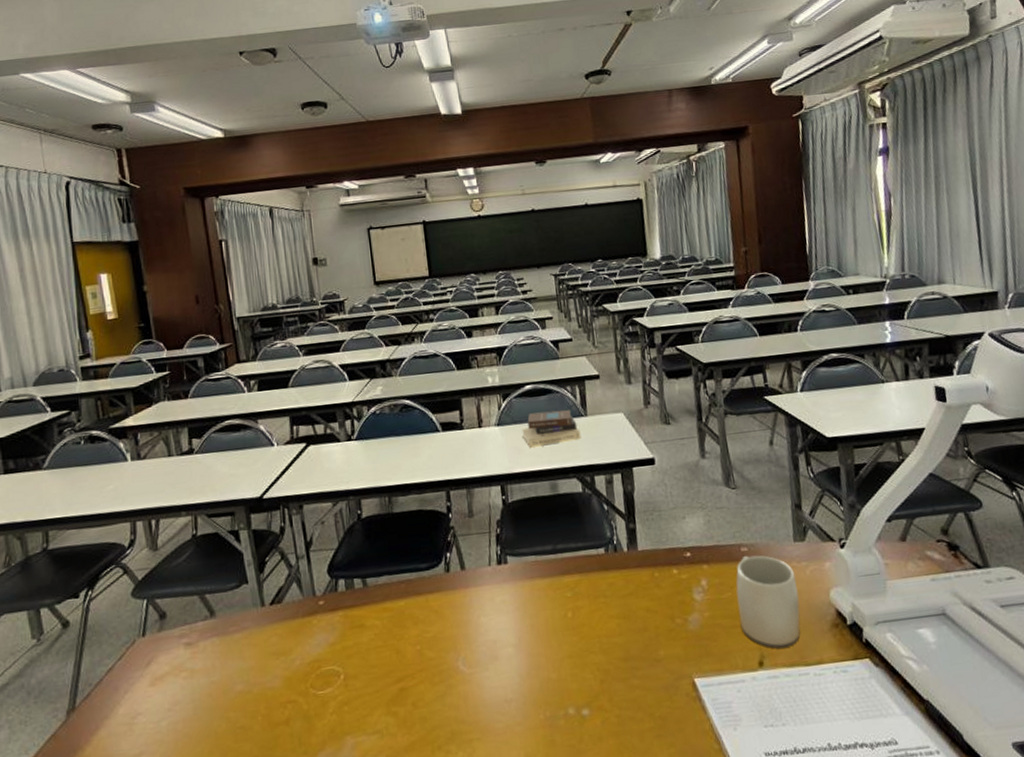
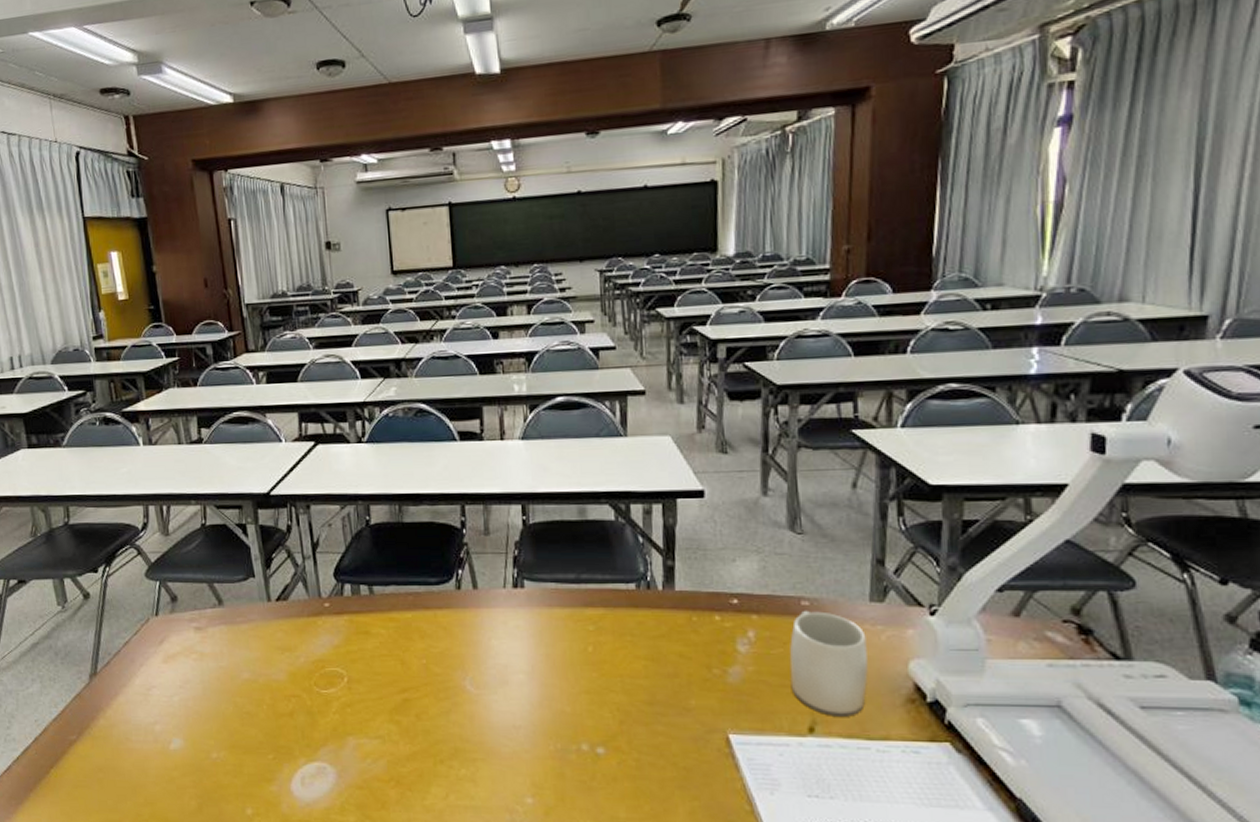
books: present [522,410,582,448] -> none [549,427,618,466]

